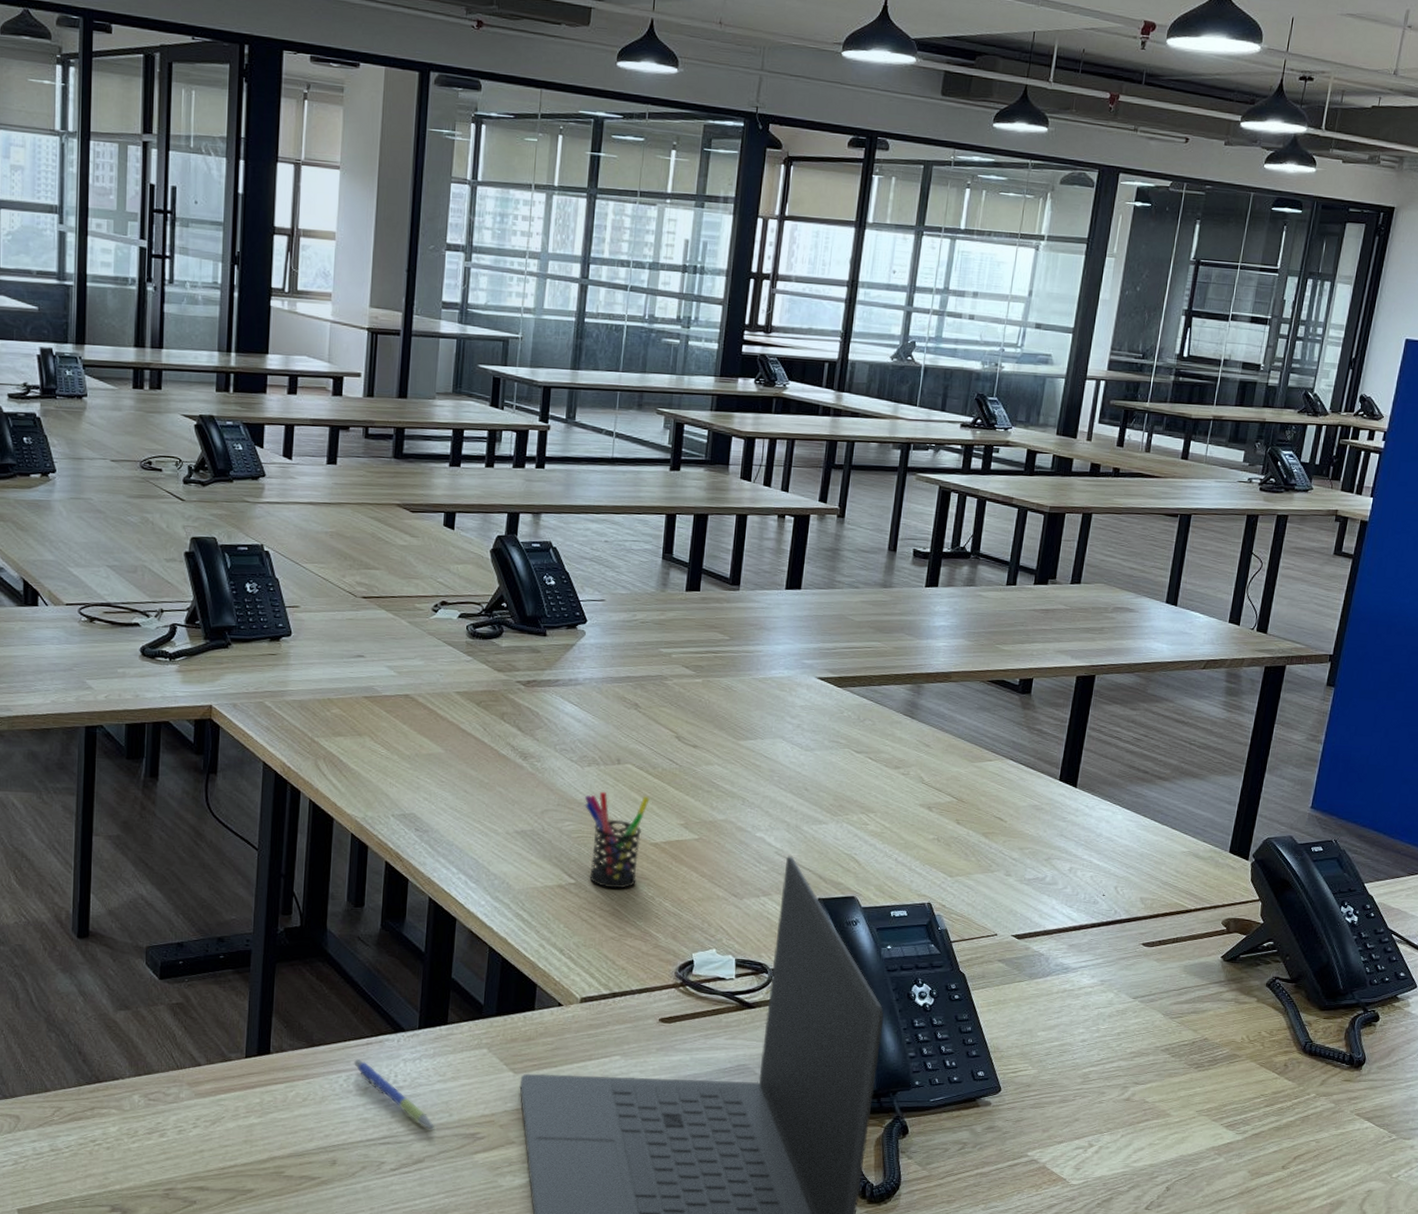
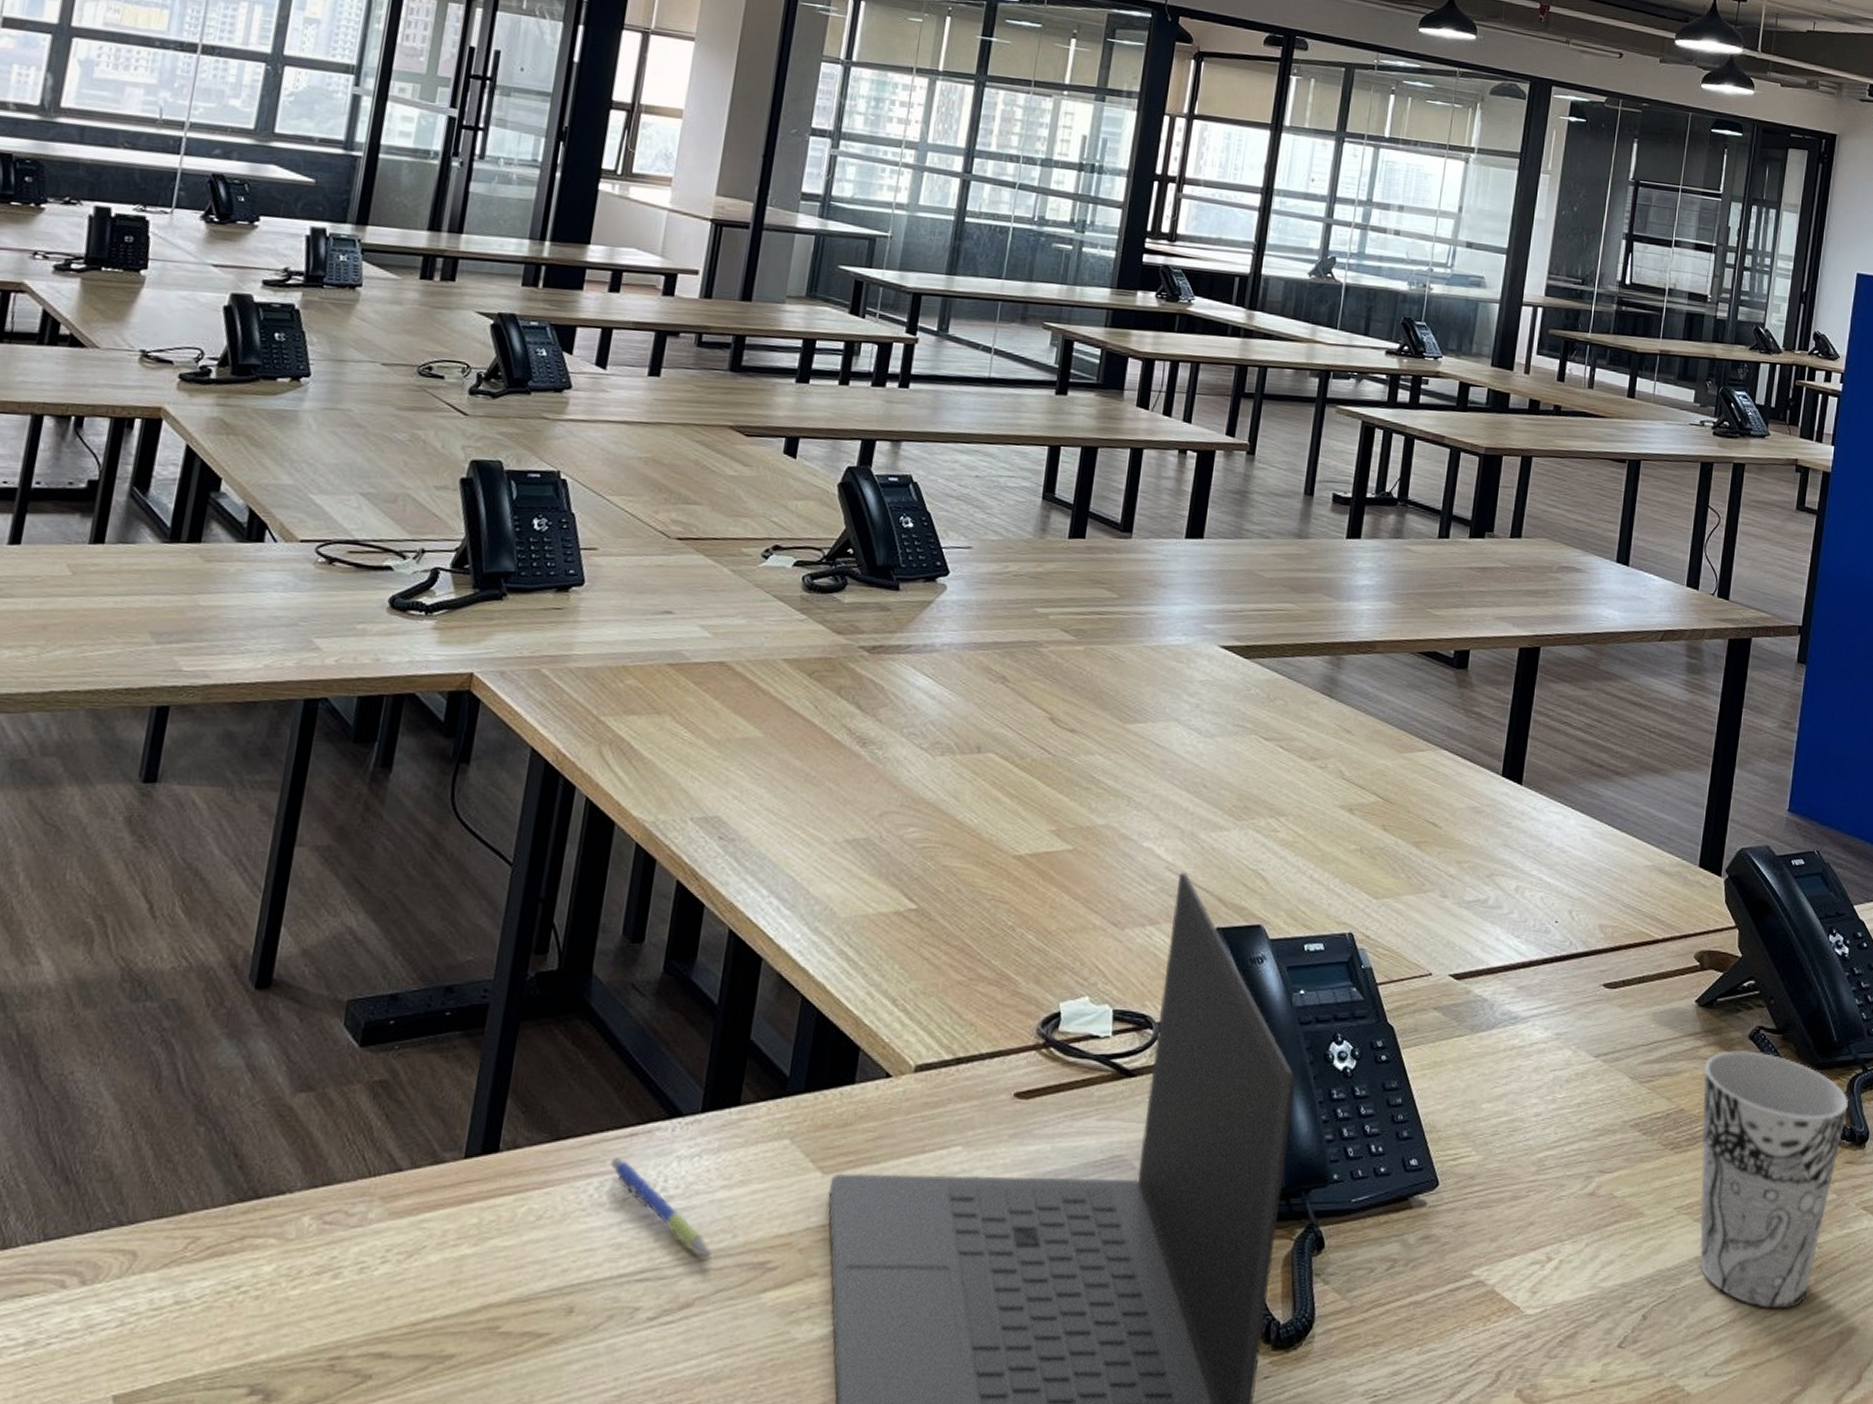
pen holder: present [584,791,650,889] -> none [934,787,1015,916]
cup: none [1216,995,1350,1185] -> present [1699,1050,1848,1308]

